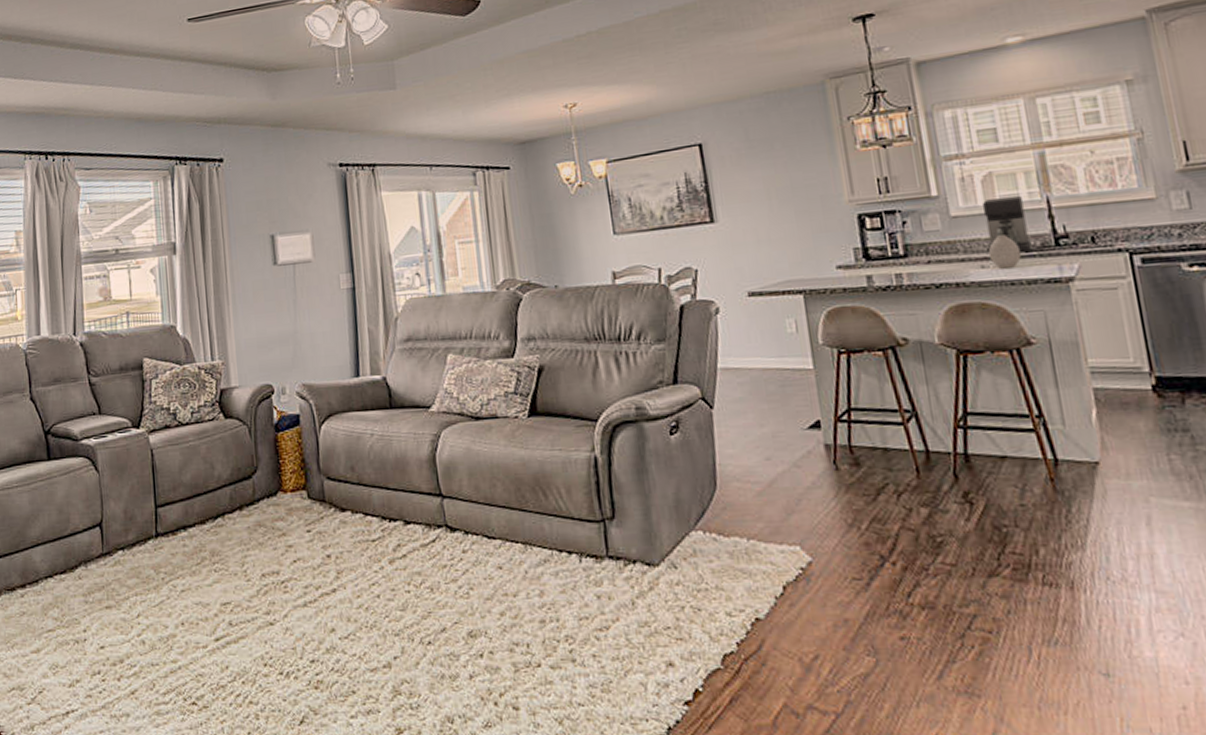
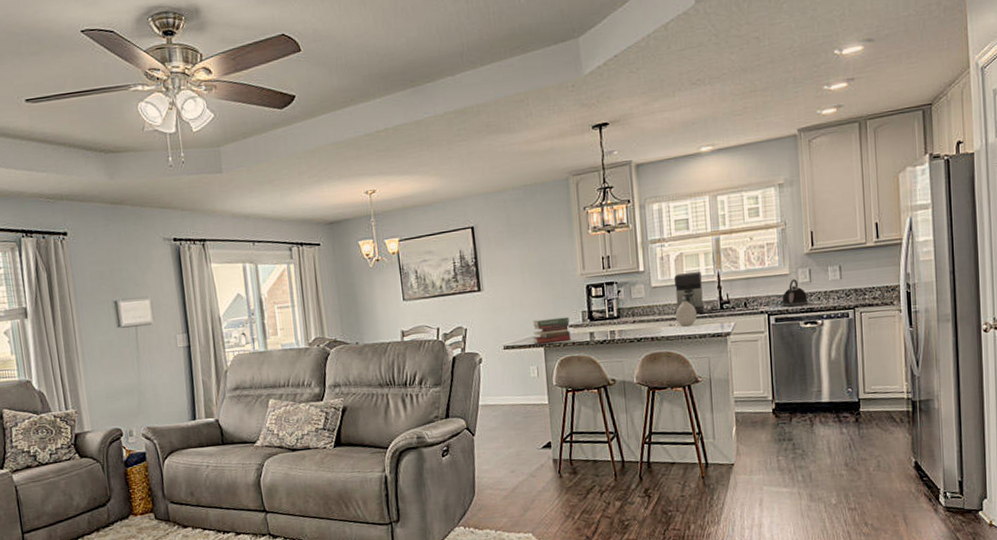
books: none [786,255,840,290] -> present [533,316,571,344]
kettle: none [1148,205,1192,244] -> present [782,279,809,308]

